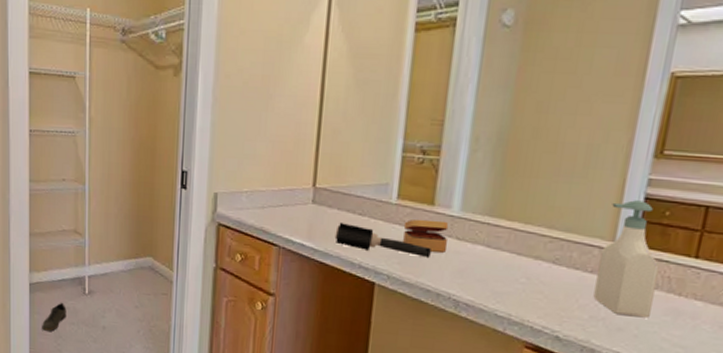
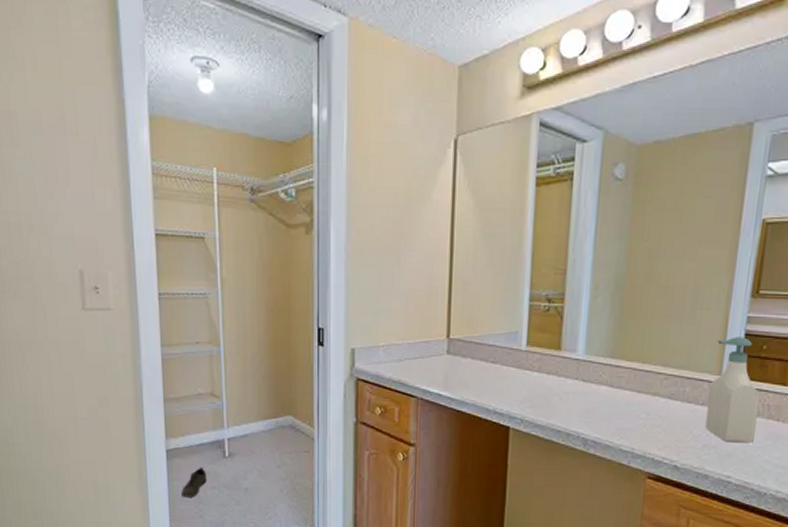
hairbrush: present [334,222,431,259] -> none [470,370,560,401]
jewelry box: present [403,219,449,253] -> none [533,364,575,394]

